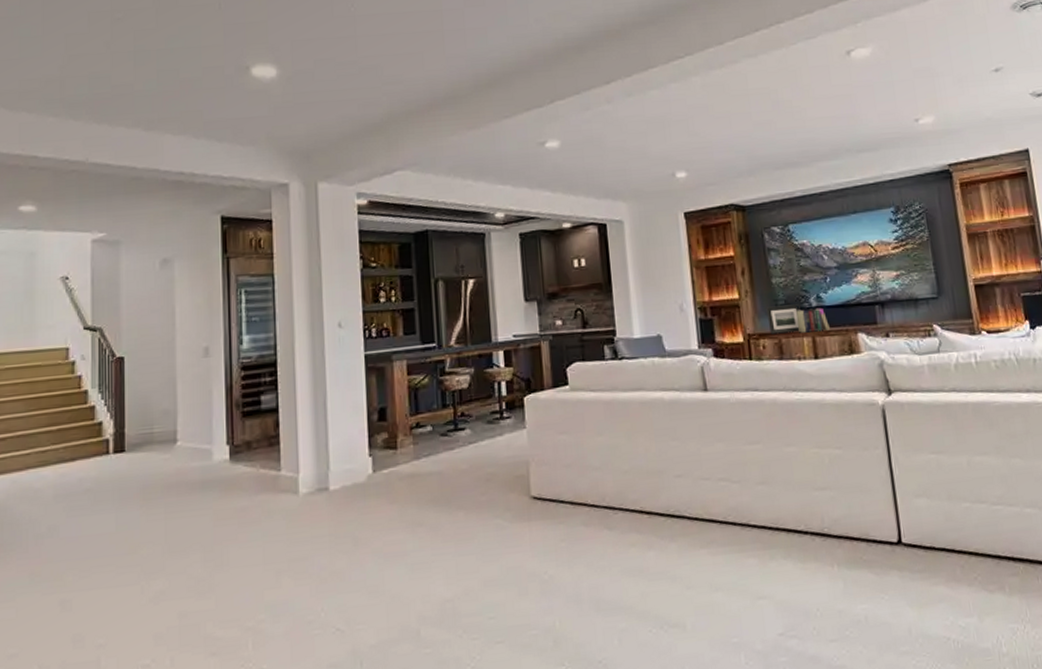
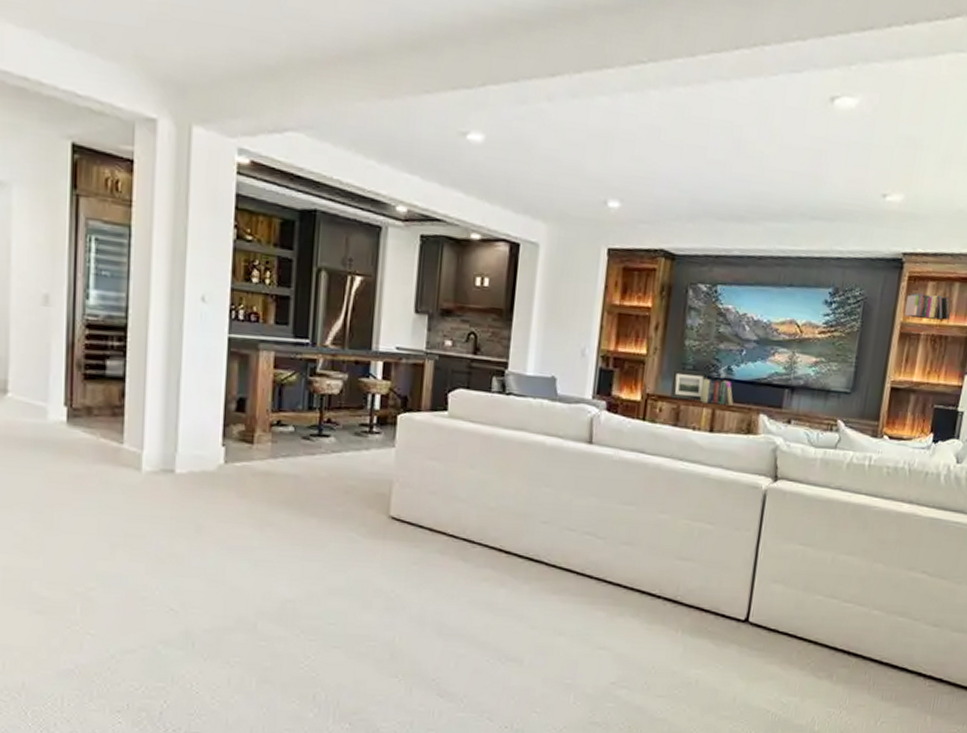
books: none [964,193,1010,219] -> present [904,292,951,321]

